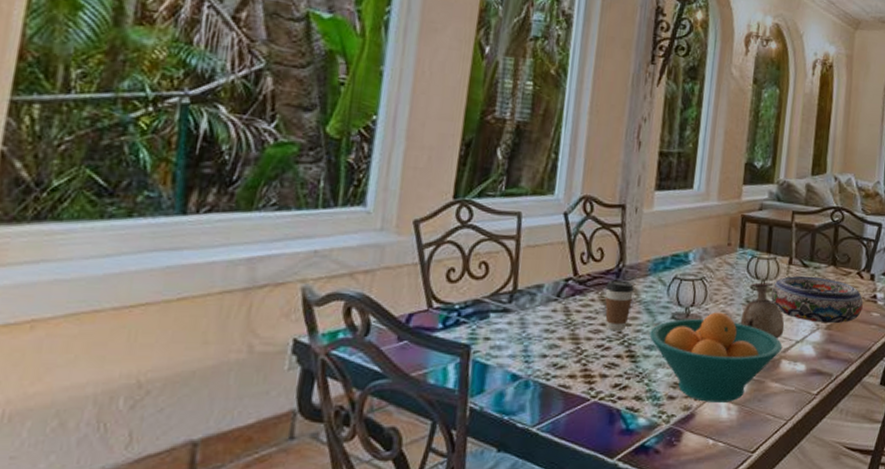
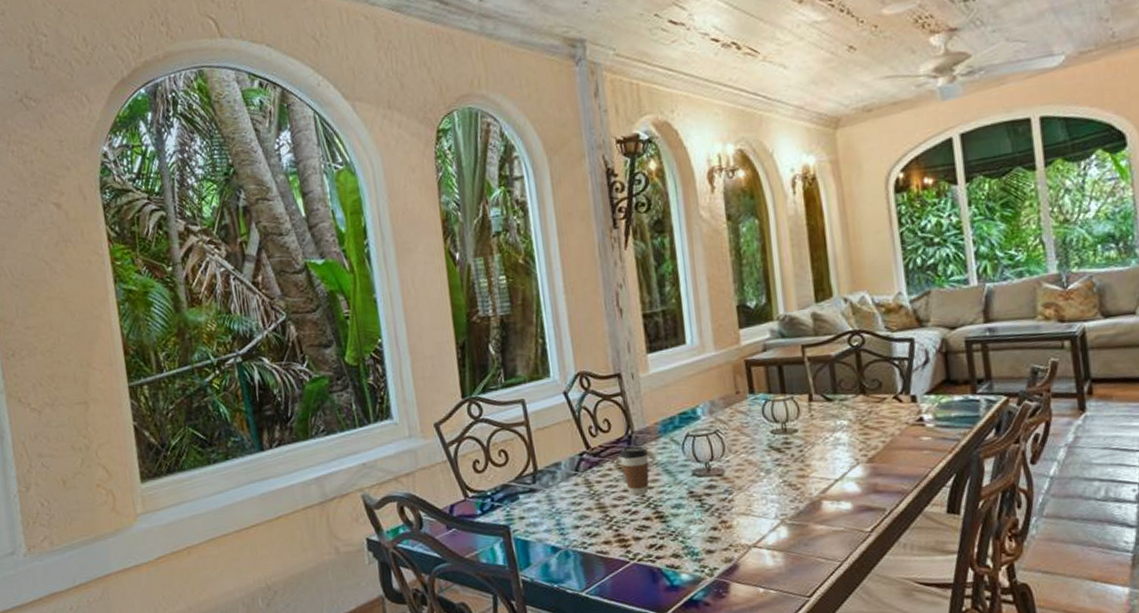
fruit bowl: present [649,312,783,402] -> none [673,461,821,552]
vase: present [740,282,785,339] -> none [766,424,819,480]
bowl: present [770,275,863,324] -> none [794,409,909,458]

